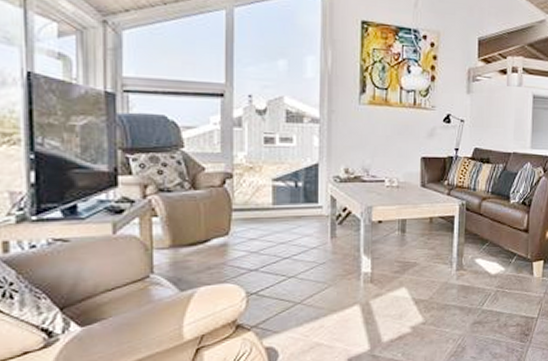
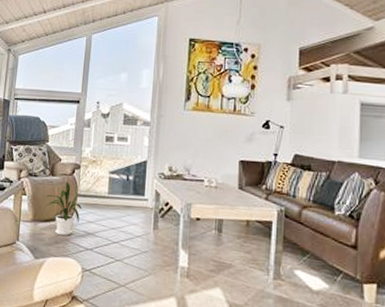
house plant: none [188,195,239,260] -> present [45,182,82,236]

